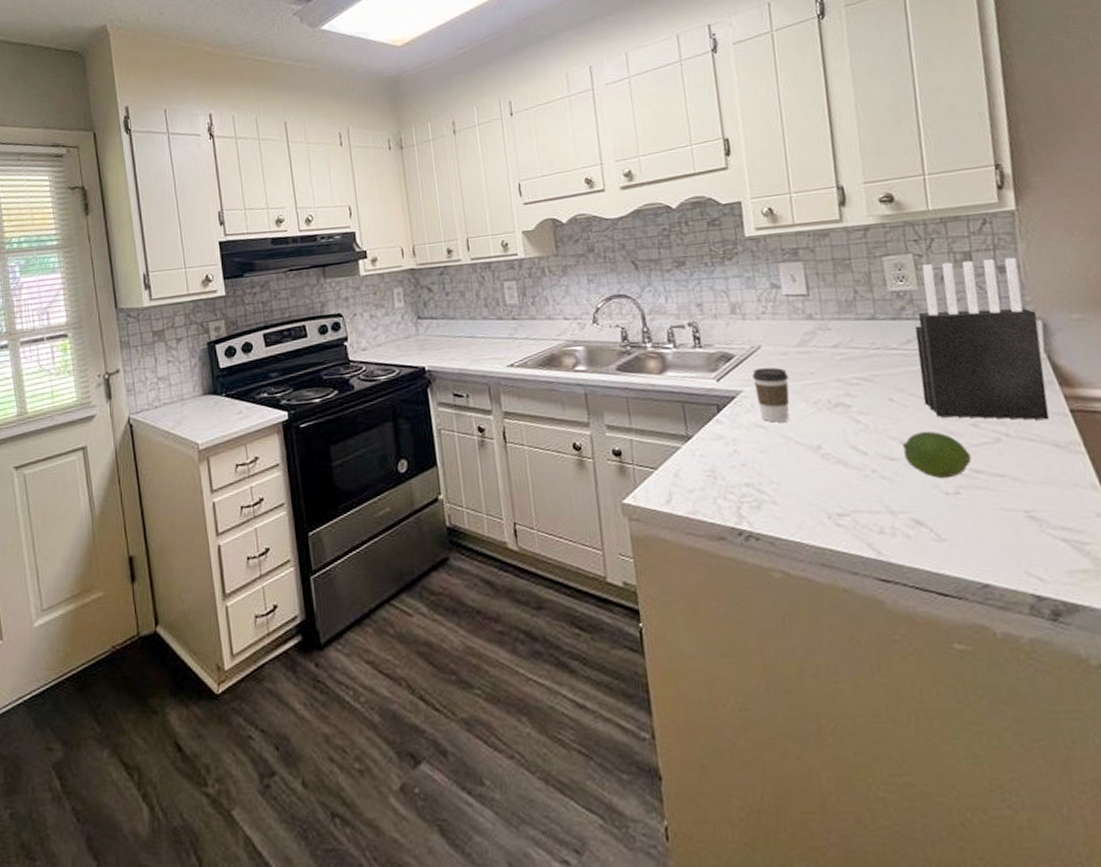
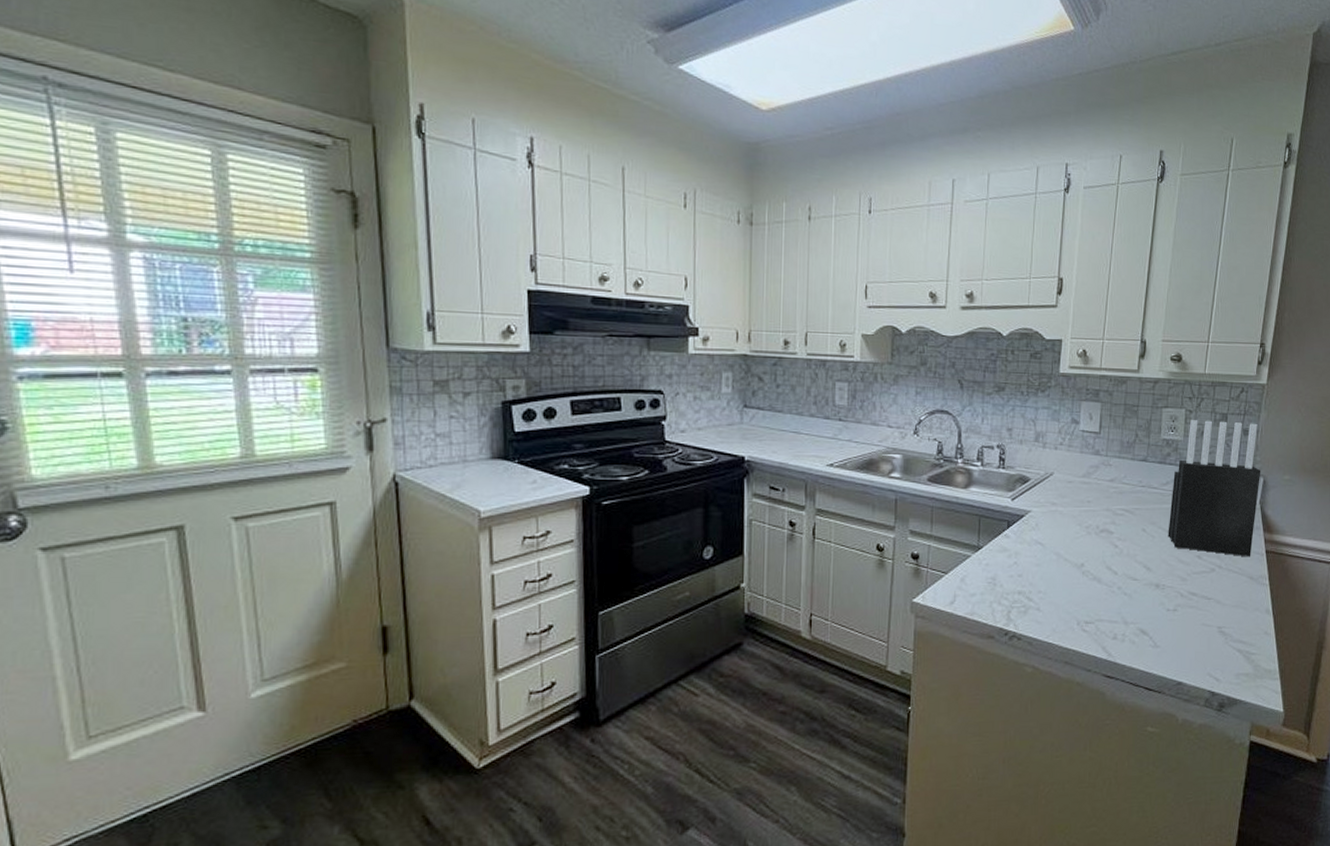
coffee cup: present [752,367,790,423] -> none [1041,493,1070,541]
fruit: present [902,431,972,479] -> none [1145,558,1191,598]

